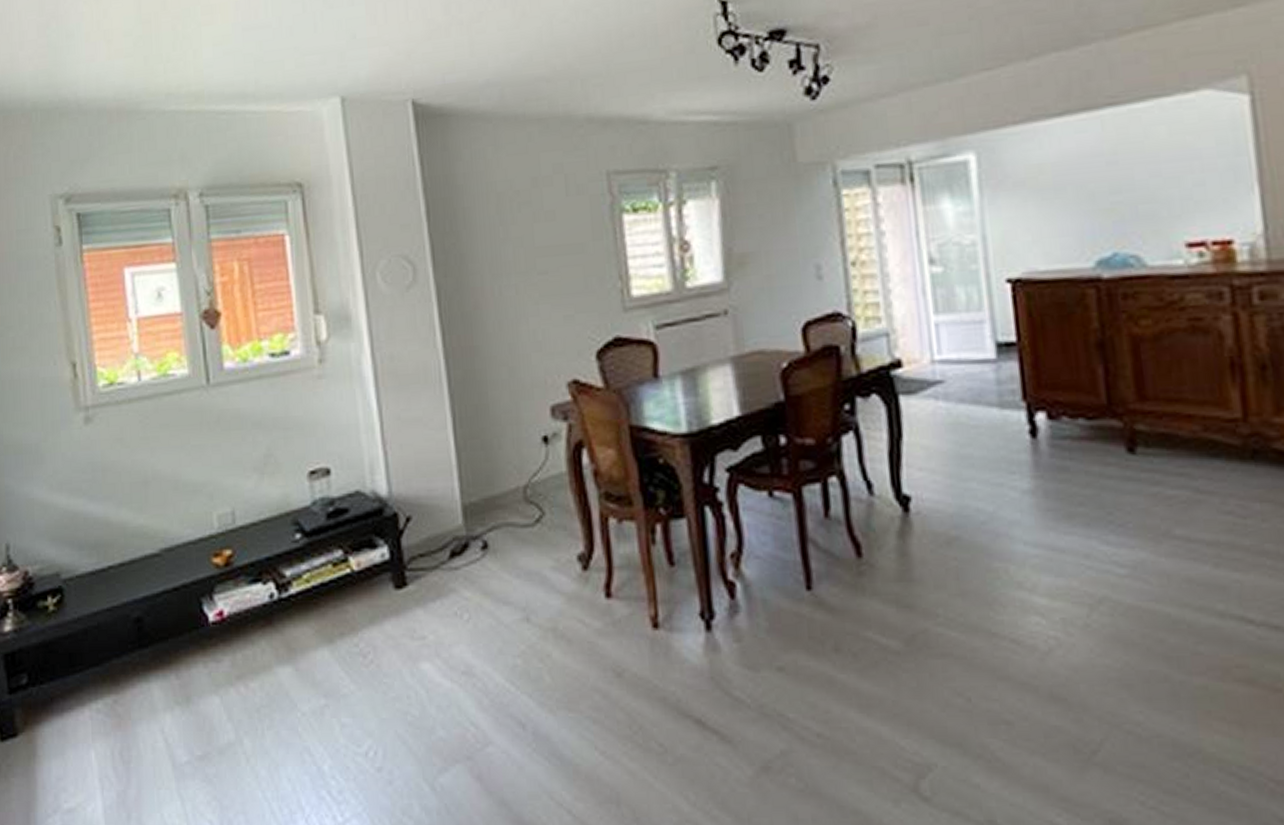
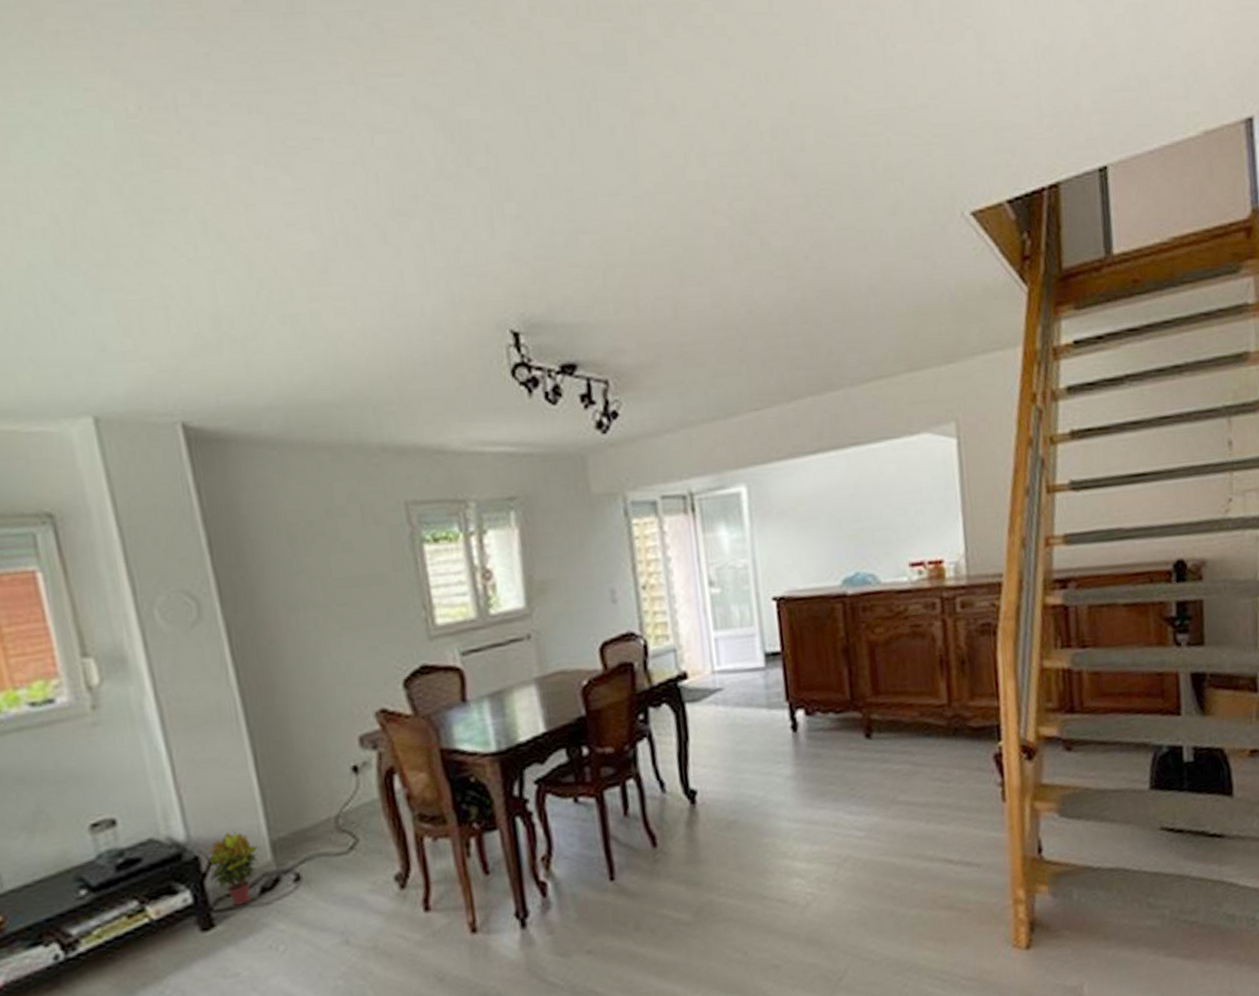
potted plant: none [405,491,452,567] -> present [207,832,261,906]

